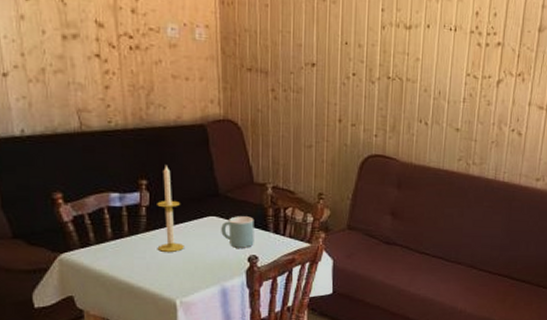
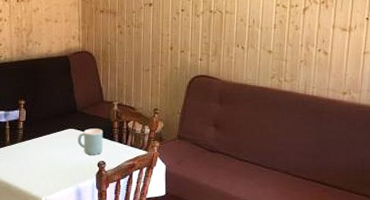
candle: present [157,165,184,252] -> none [31,88,50,158]

